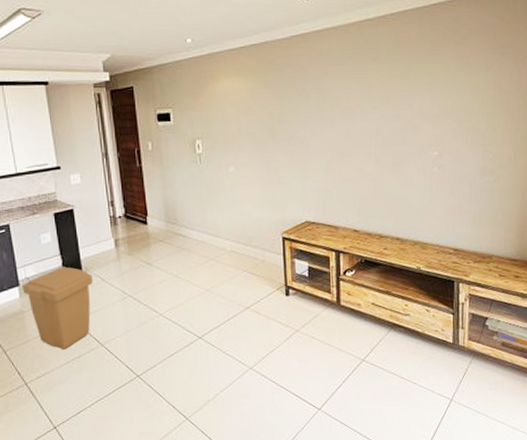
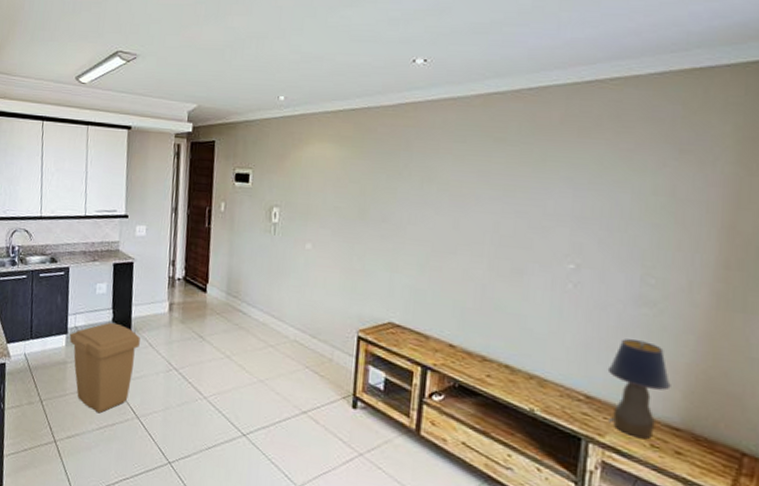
table lamp: none [467,201,509,273] -> present [607,339,671,440]

